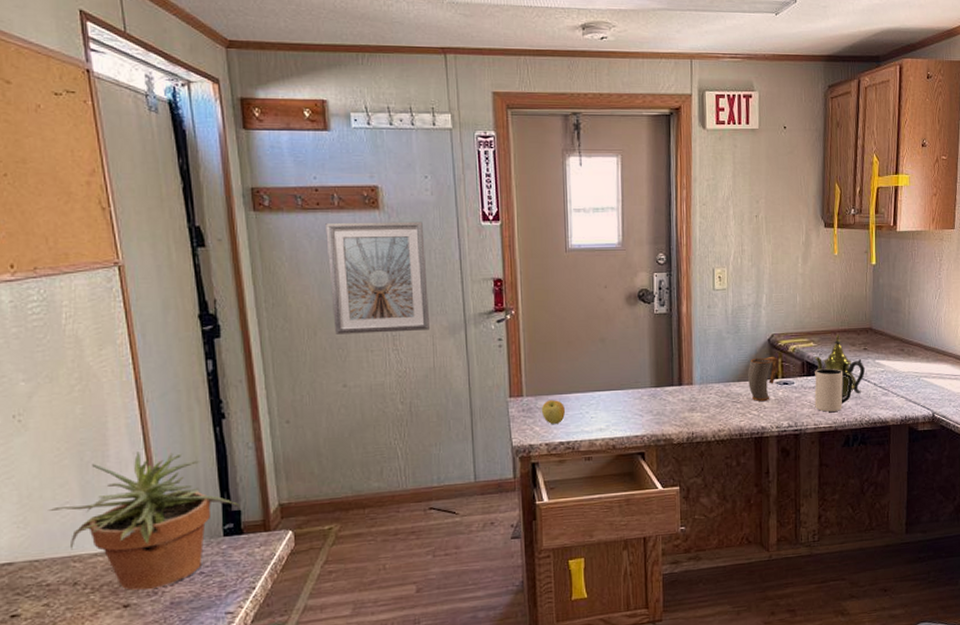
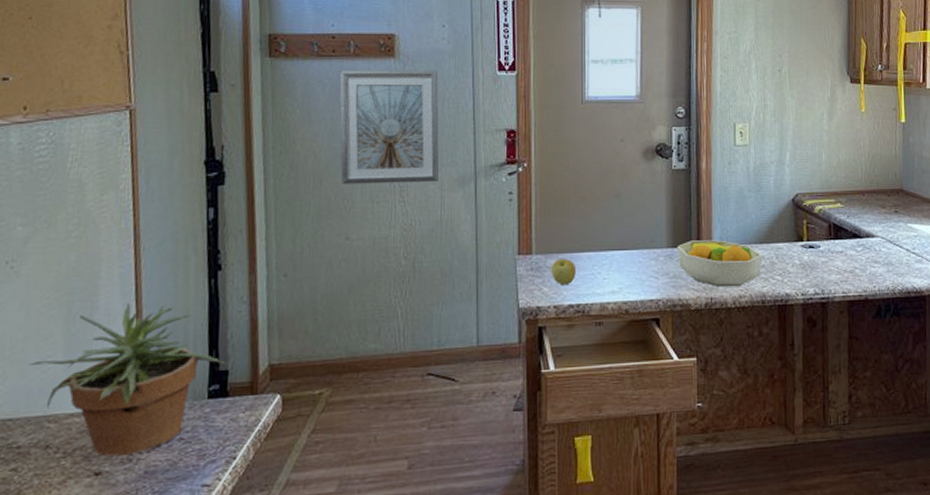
fruit bowl: none [659,379,741,423] -> present [677,240,763,288]
mug: present [748,356,779,401] -> none [771,217,804,265]
teapot: present [814,335,865,396] -> none [842,196,897,262]
mug: present [814,368,853,412] -> none [842,231,884,279]

